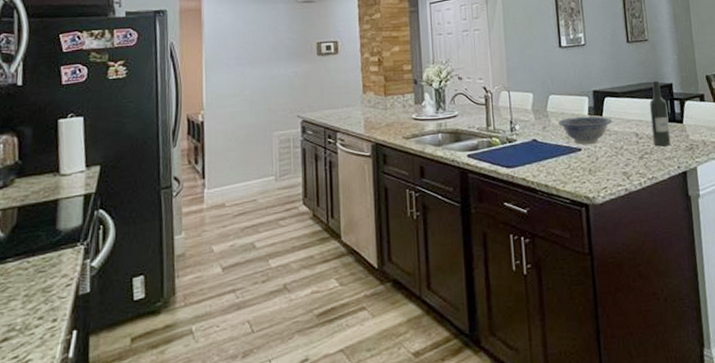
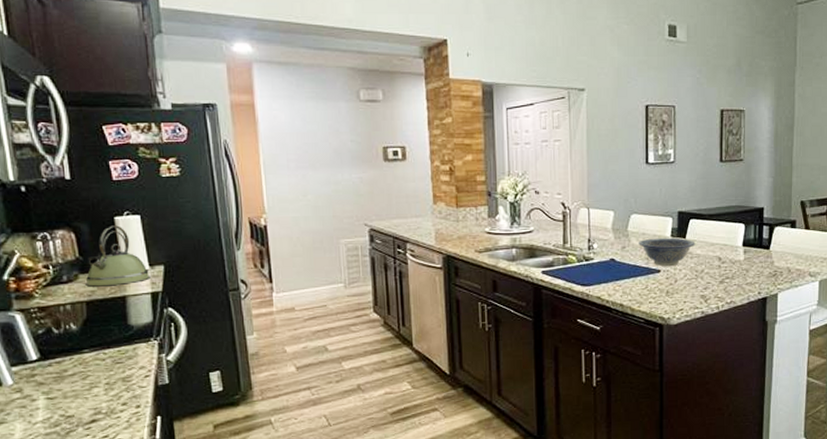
kettle: none [20,128,86,191] -> present [85,225,151,287]
wine bottle: present [649,80,671,147] -> none [736,204,755,272]

